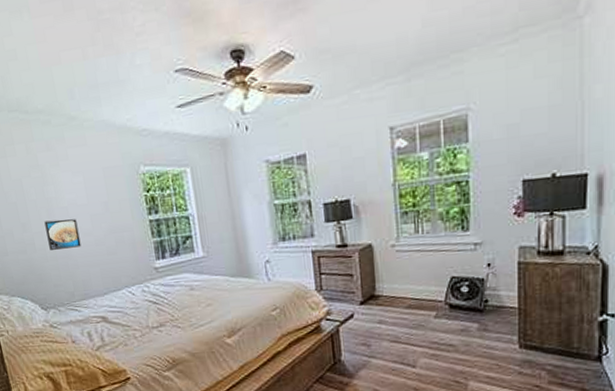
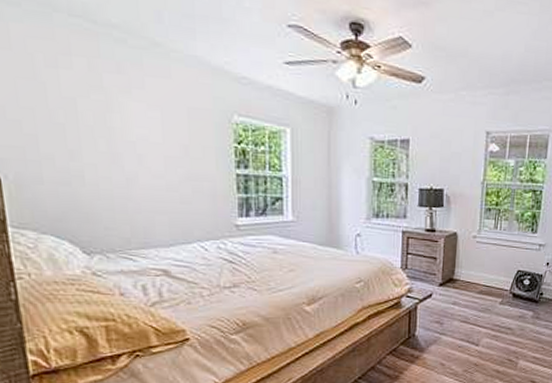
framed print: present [44,219,82,250] -> none [101,153,148,189]

